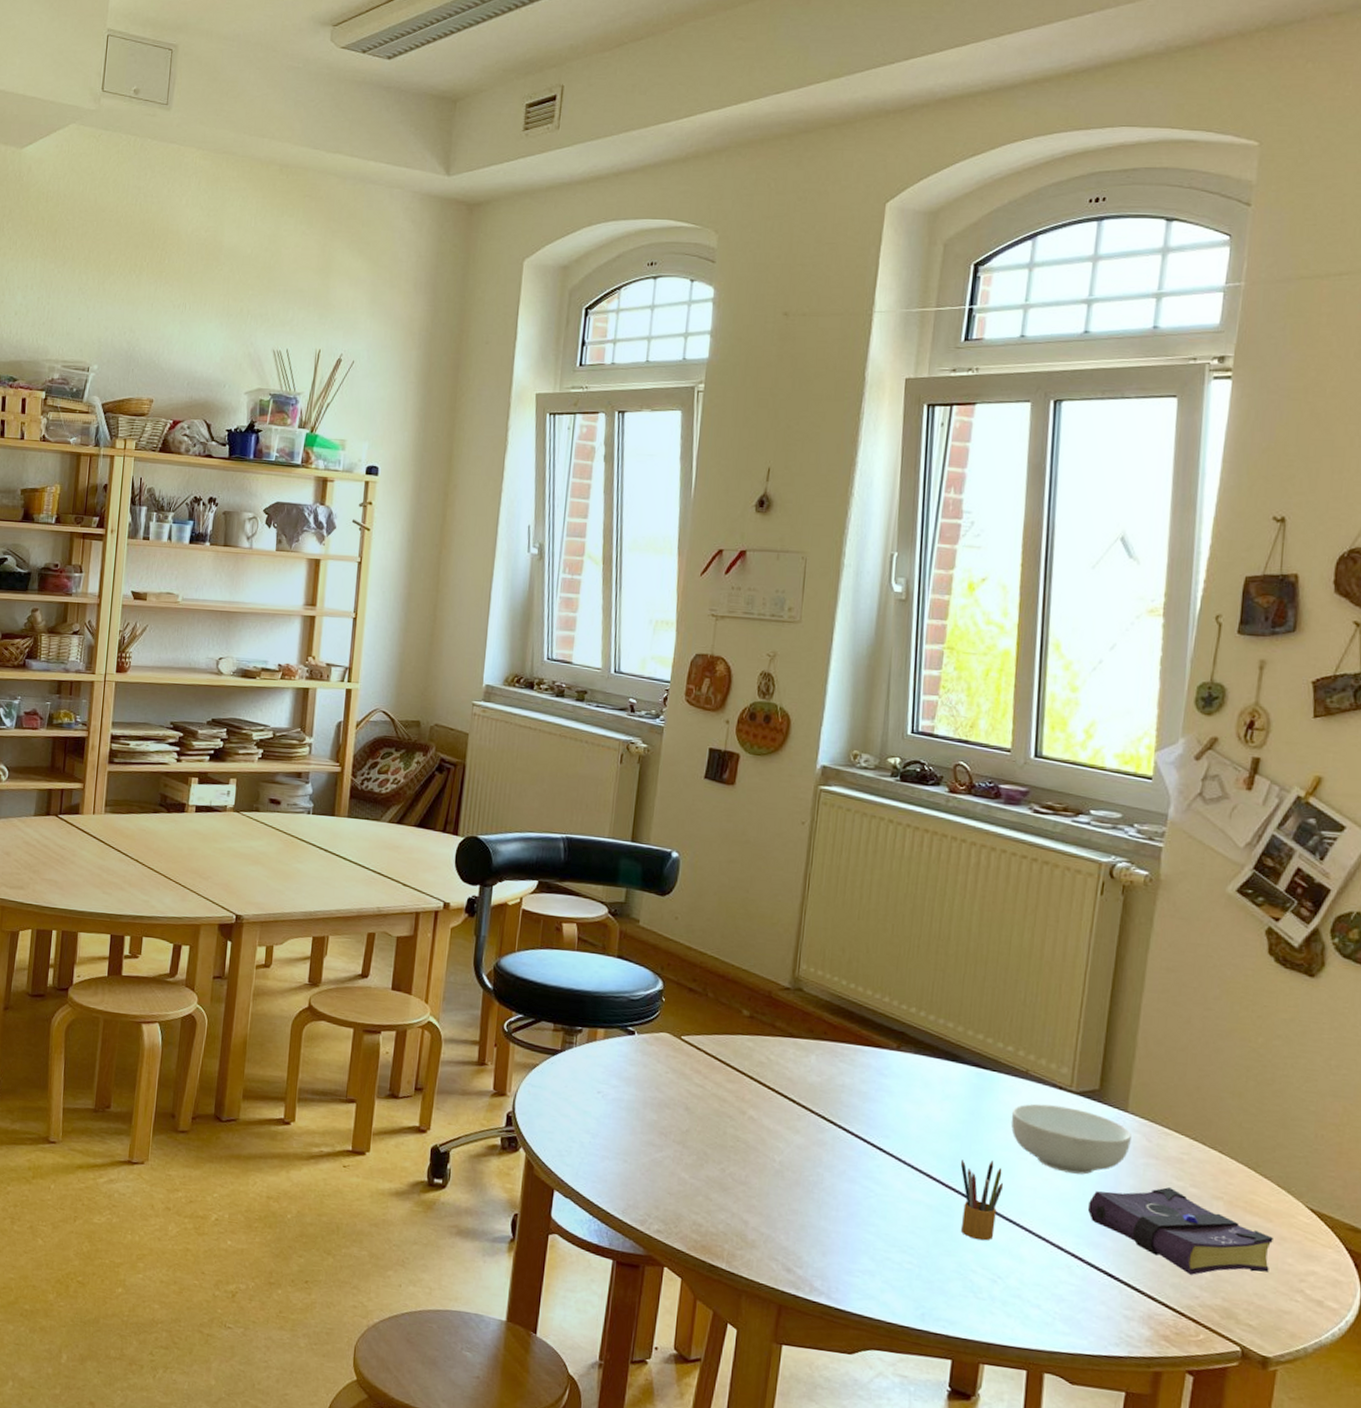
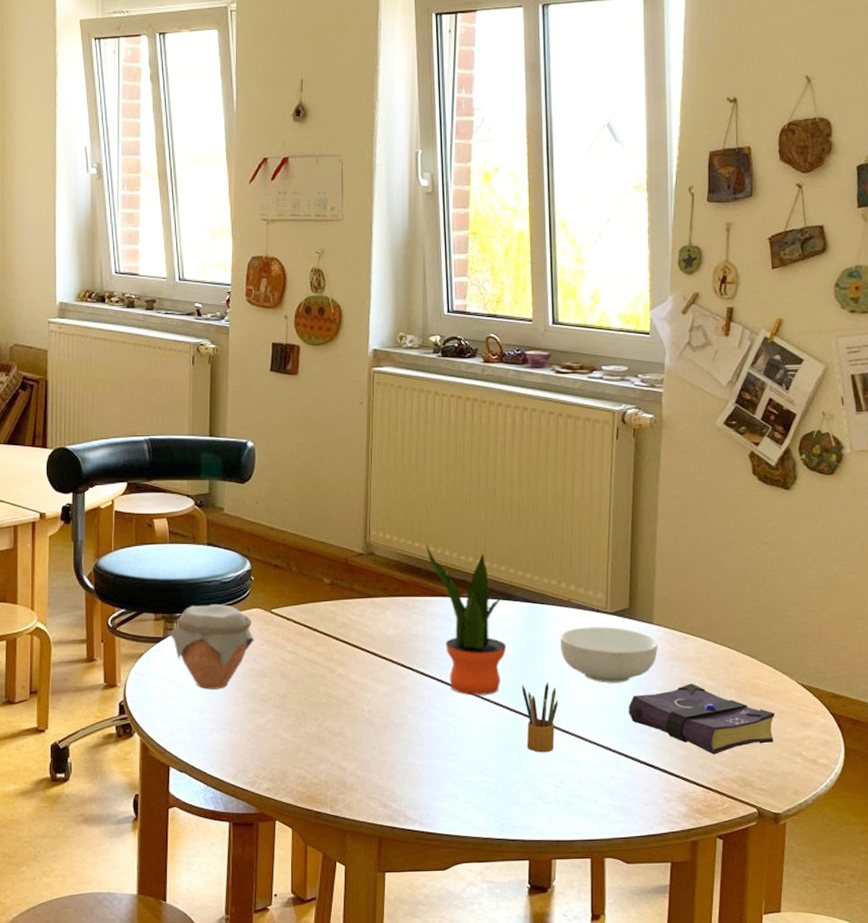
jar: none [567,1020,659,1115] -> present [169,603,254,690]
potted plant: none [861,986,948,1165] -> present [425,544,507,696]

